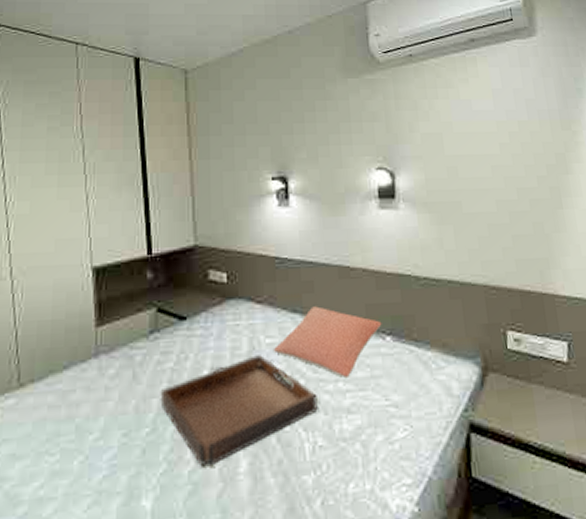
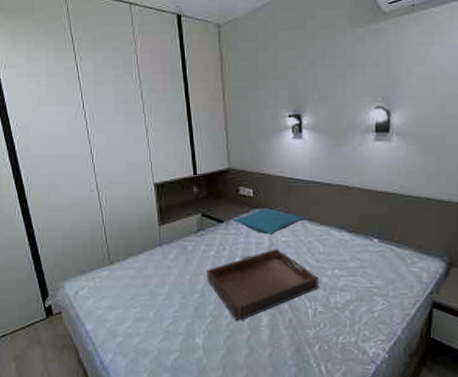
pillow: none [200,298,295,335] -> present [233,208,304,235]
pillow: present [273,306,382,378] -> none [287,215,371,267]

